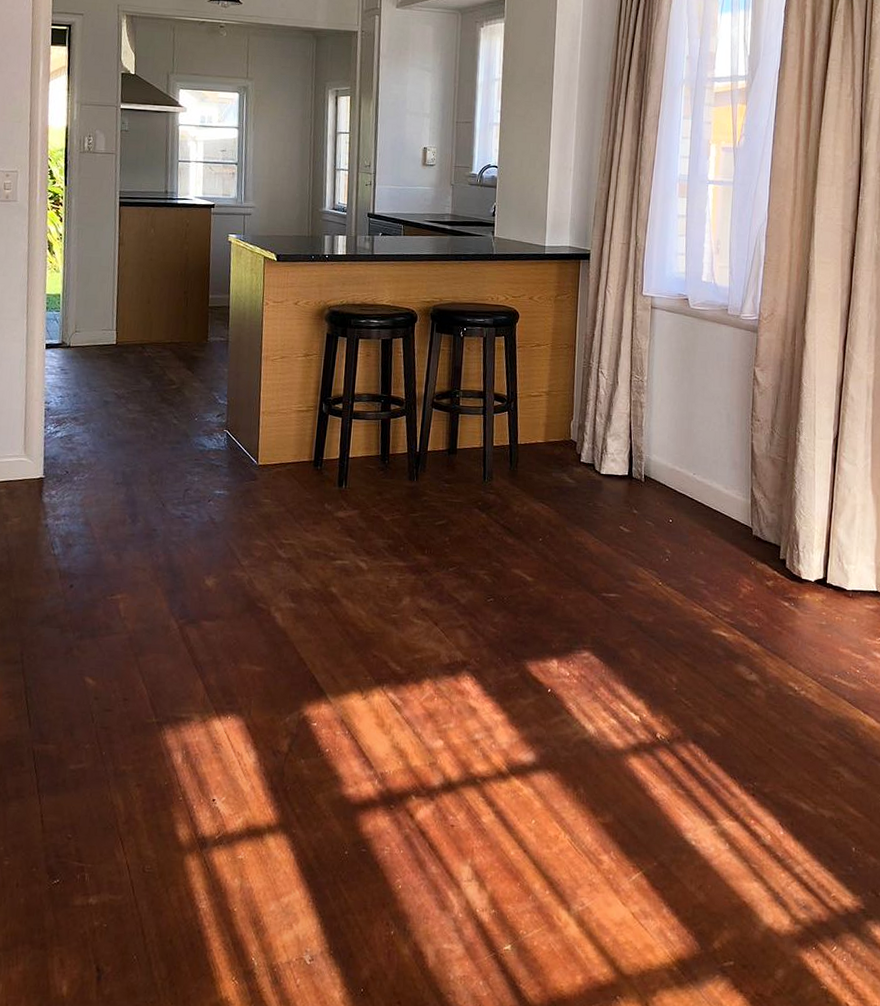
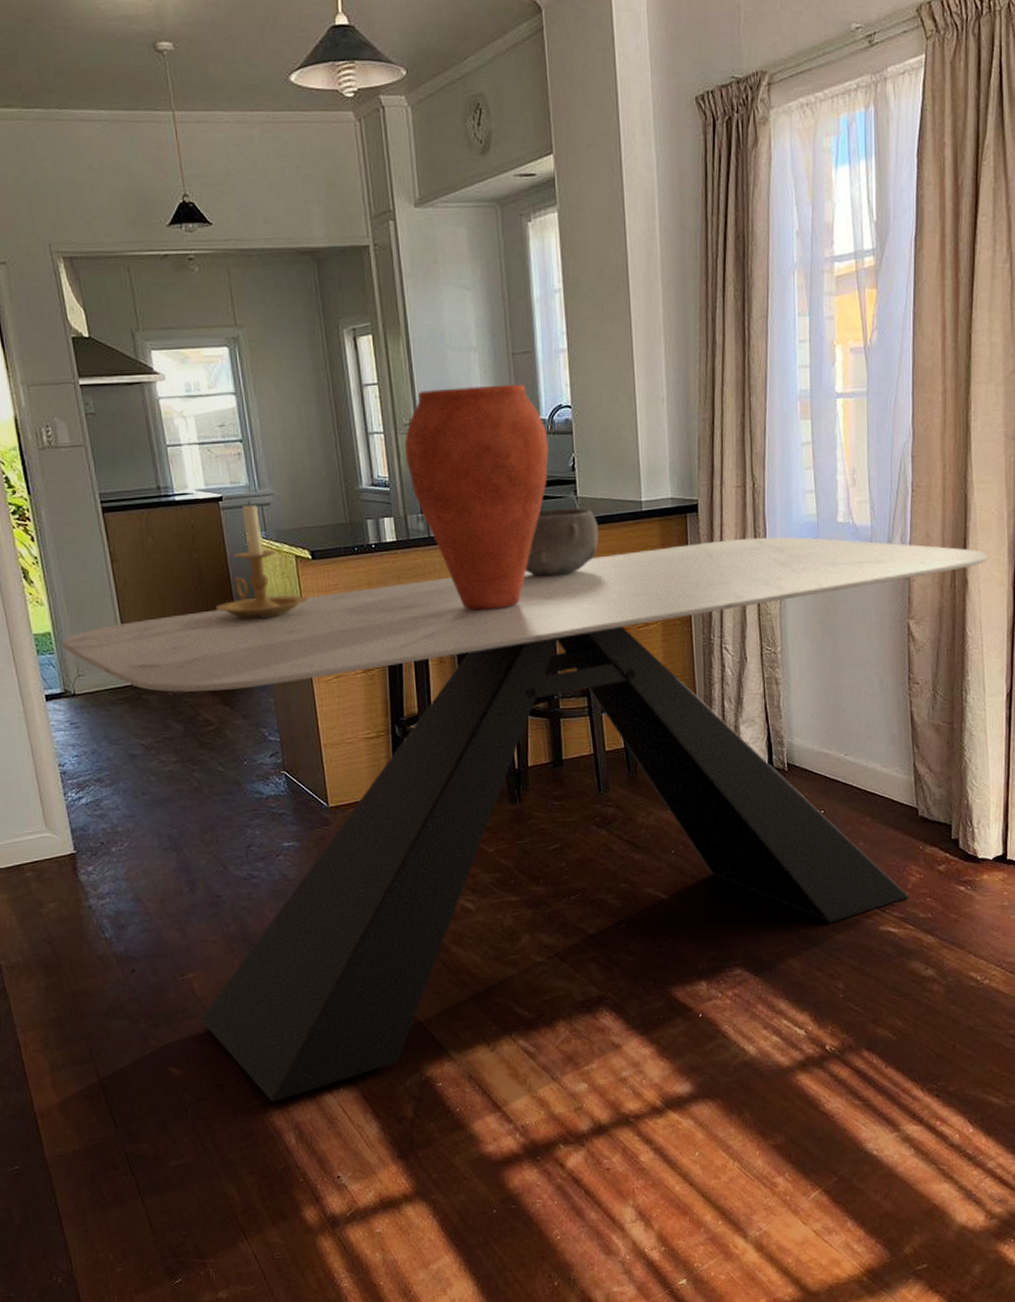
dining table: none [68,284,823,722] -> present [63,537,987,1102]
candle holder: none [194,210,269,303] -> present [215,500,308,619]
vase: none [362,141,477,318] -> present [405,384,549,610]
bowl: none [446,243,509,297] -> present [525,508,599,576]

